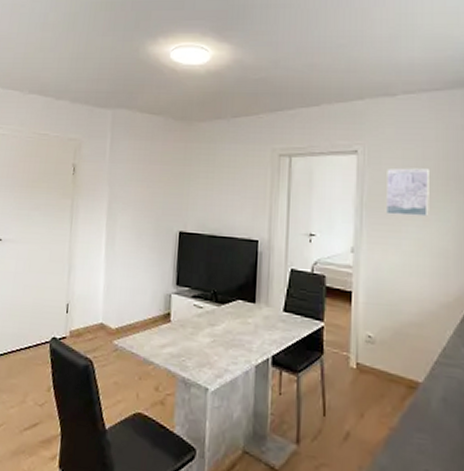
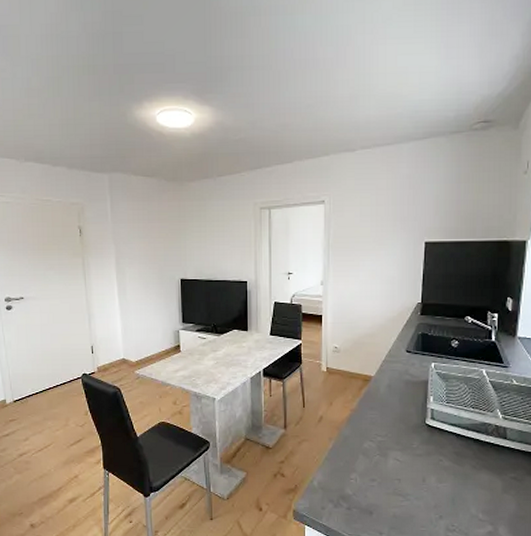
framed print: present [385,168,429,217] -> none [347,213,381,253]

